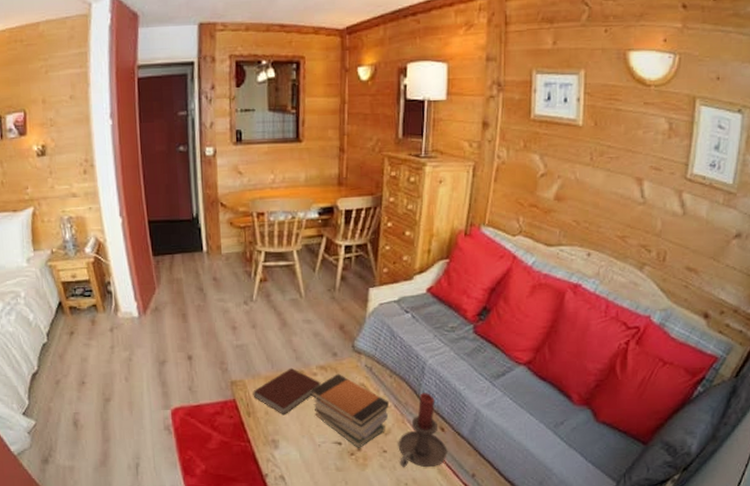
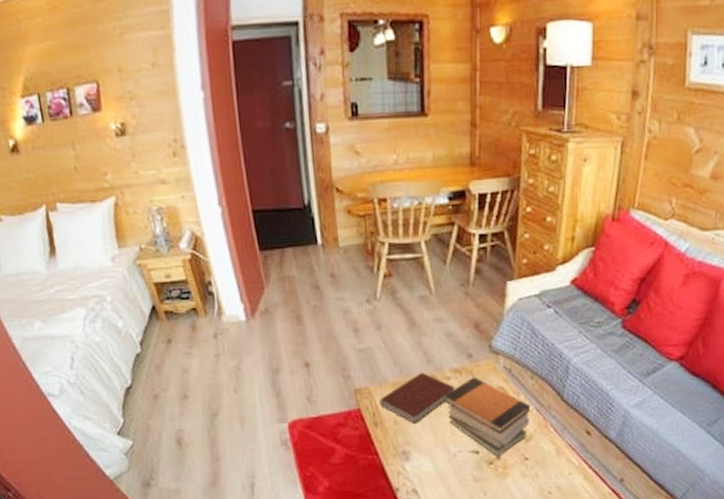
candle holder: present [398,392,448,468] -> none [540,393,594,476]

